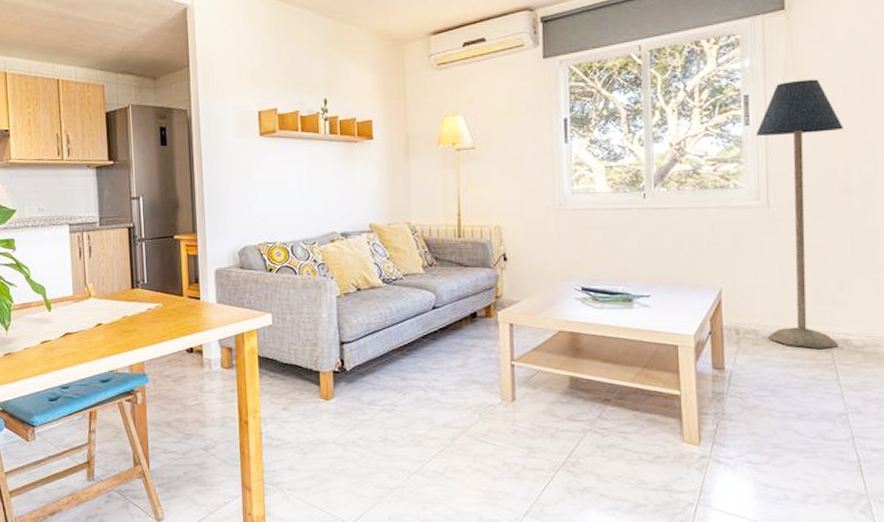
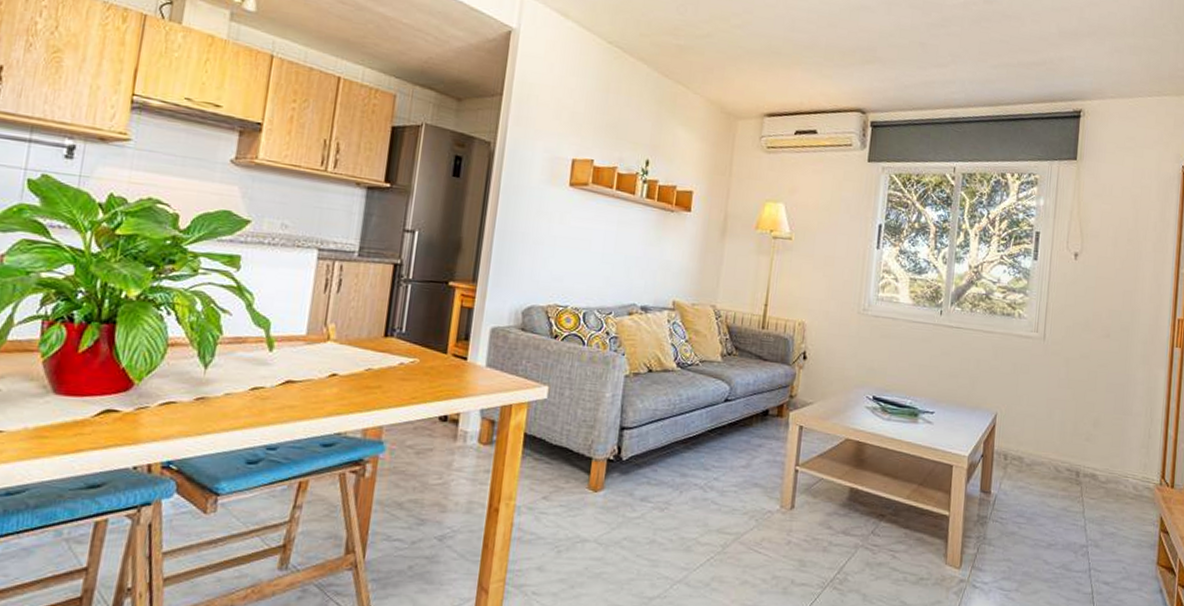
floor lamp: present [756,79,844,348] -> none [1030,226,1111,481]

